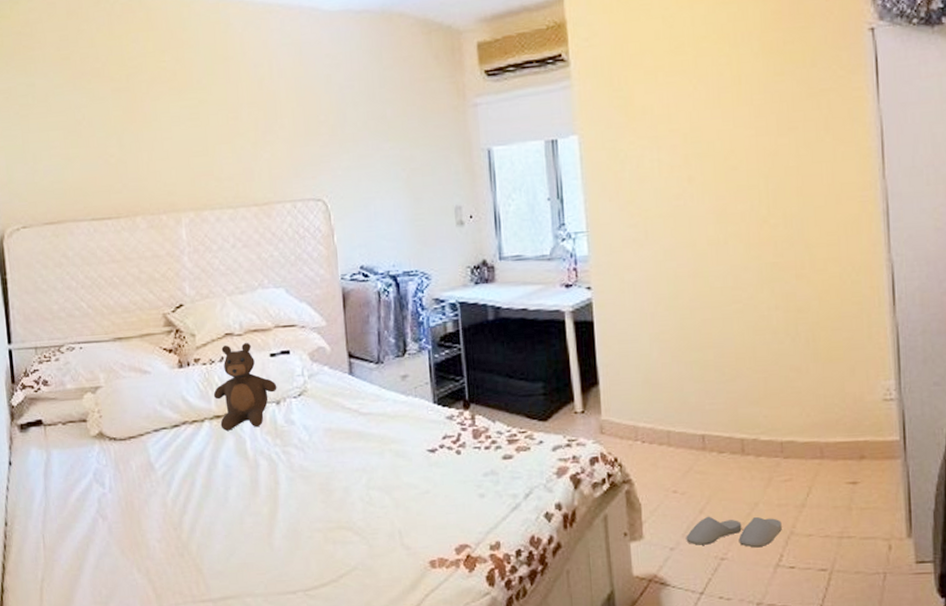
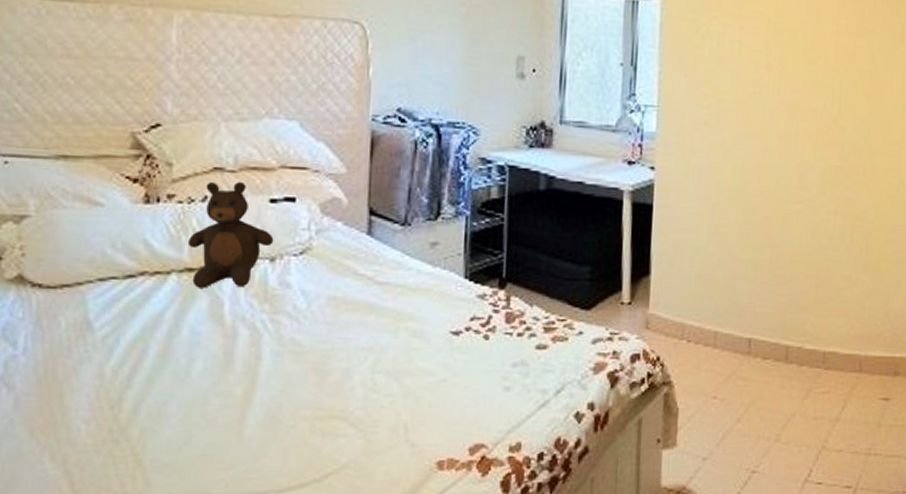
slippers: present [686,516,782,548] -> none [720,425,815,461]

